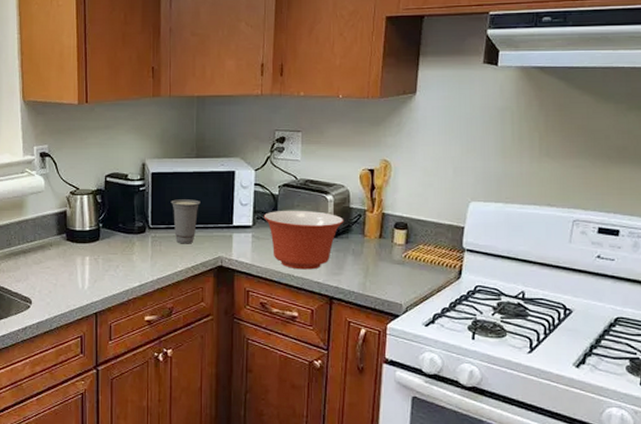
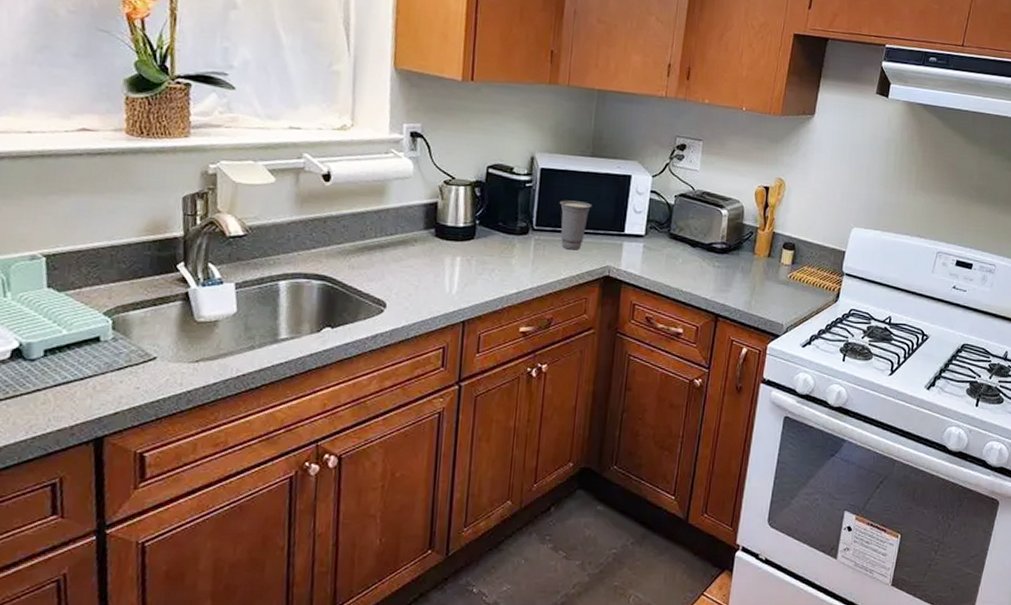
mixing bowl: present [263,210,344,270] -> none [656,221,737,285]

